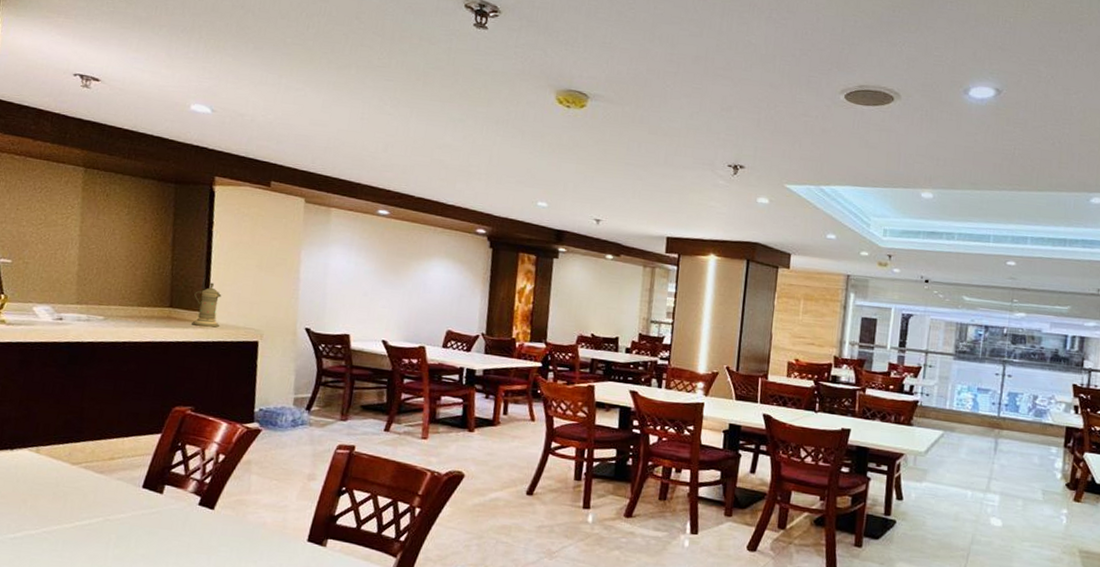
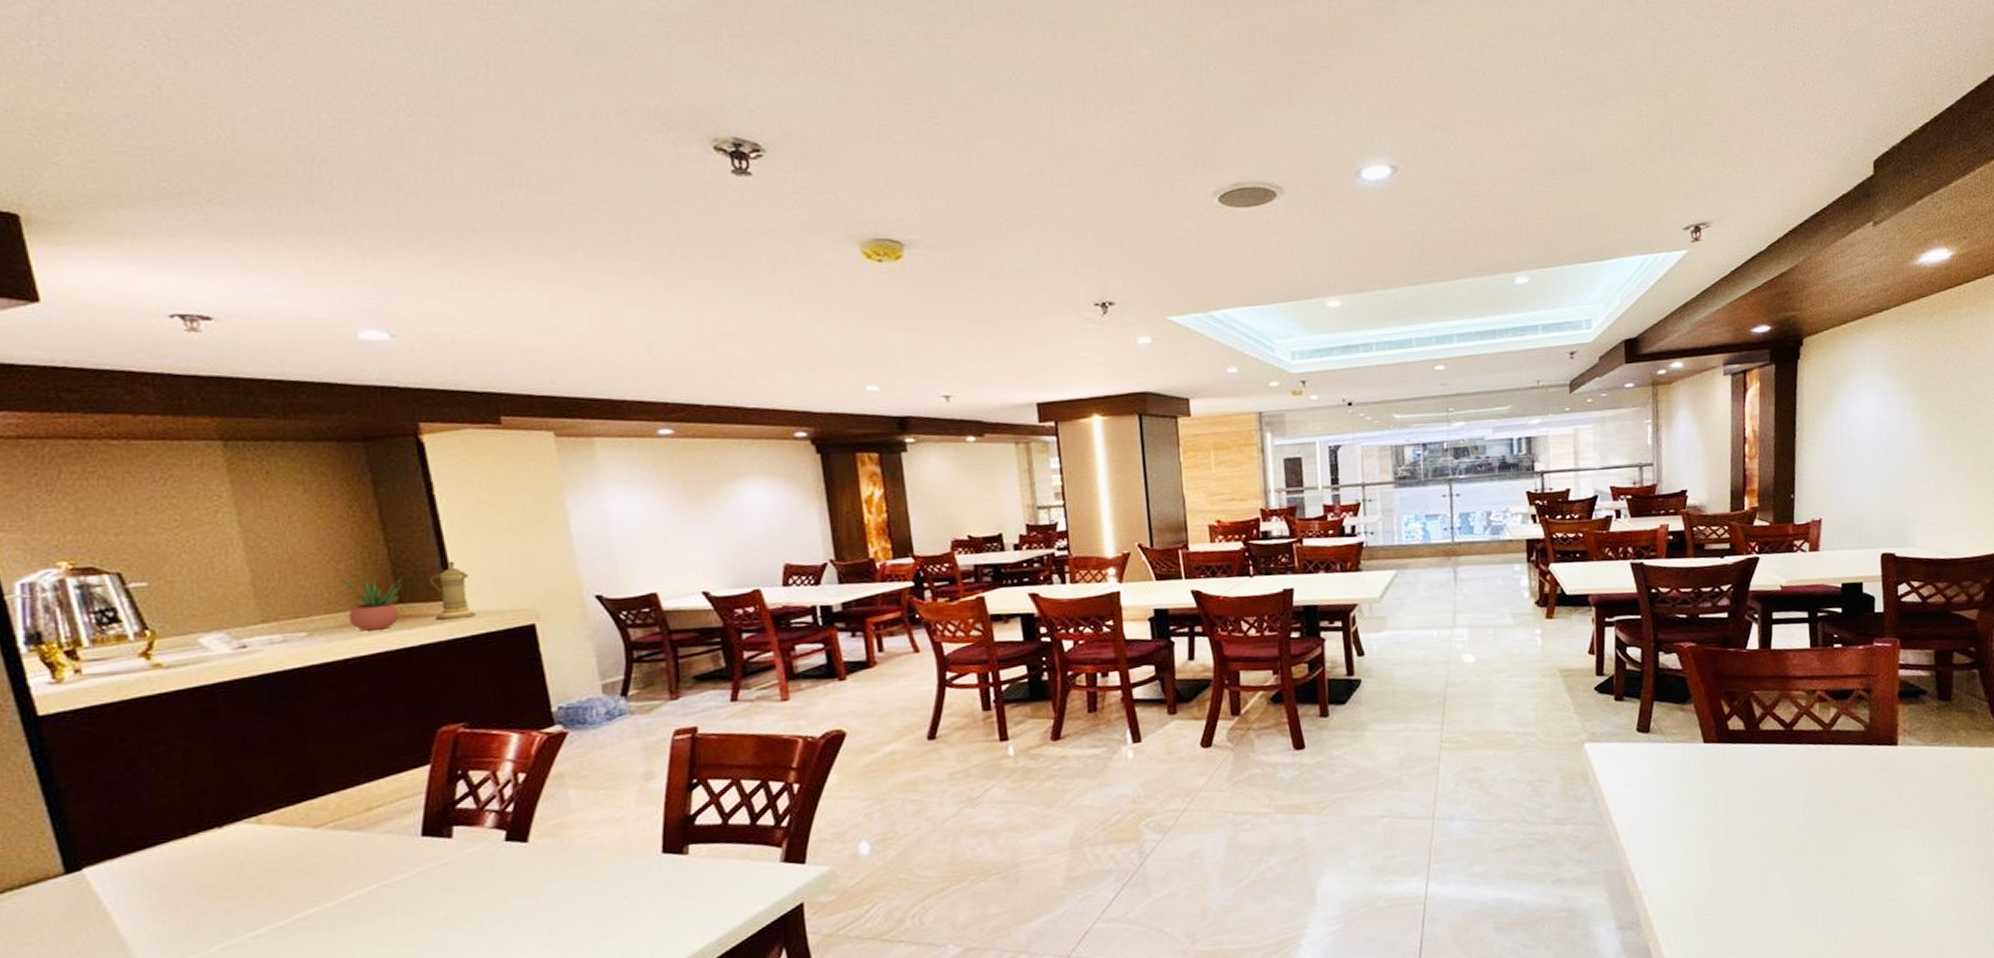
potted plant: none [133,283,177,325] -> present [344,577,403,631]

